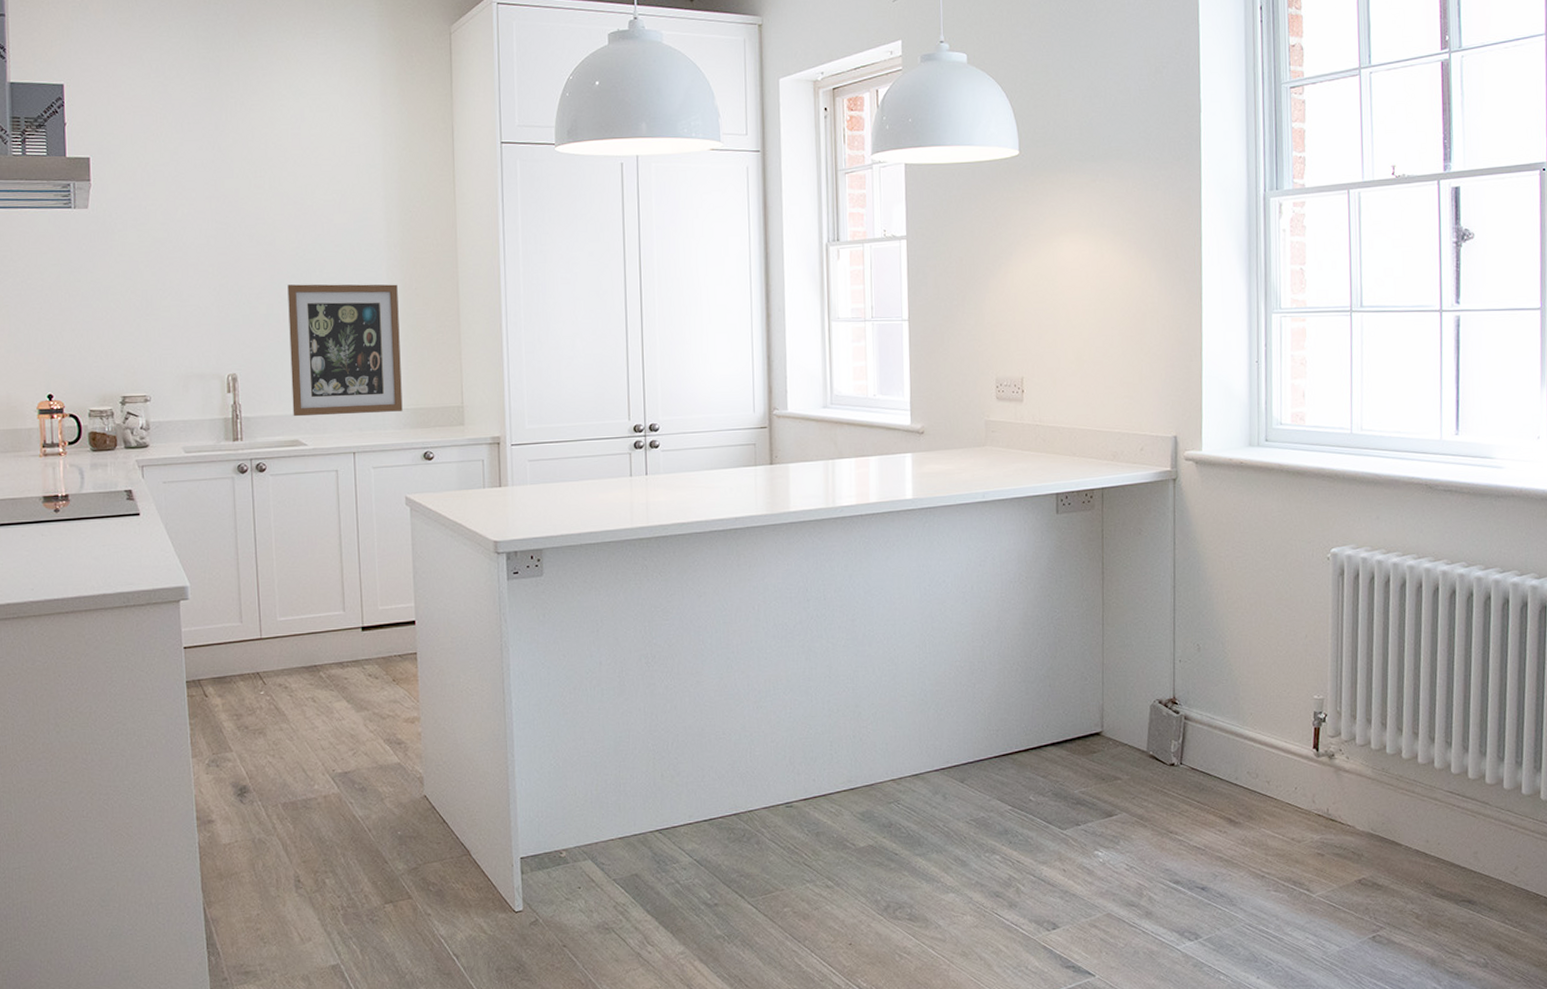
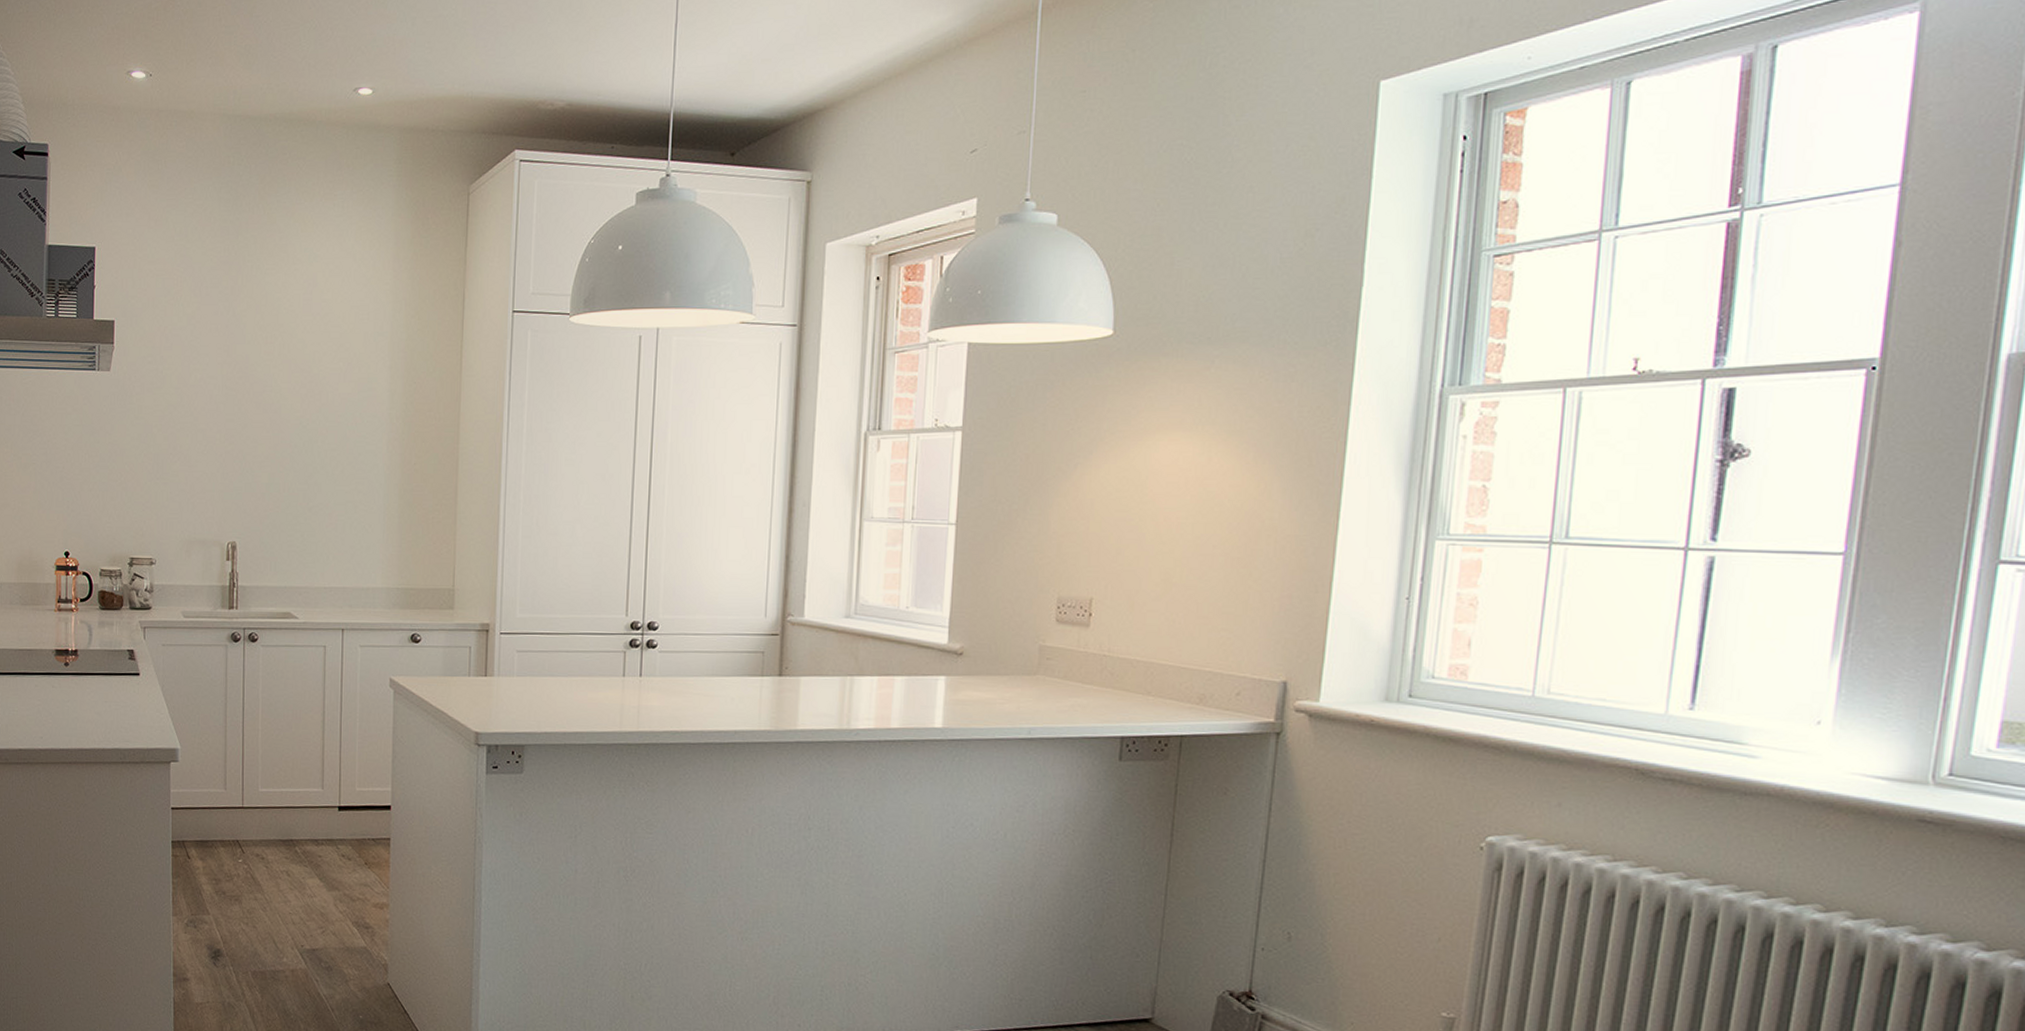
wall art: present [287,284,403,417] -> none [286,454,397,590]

